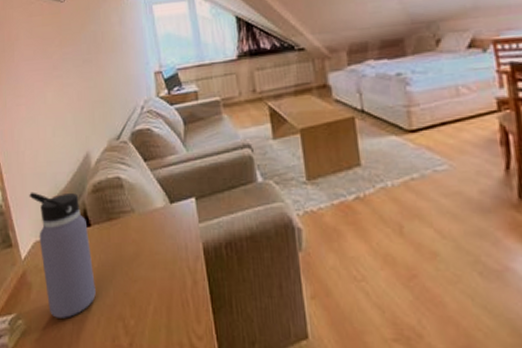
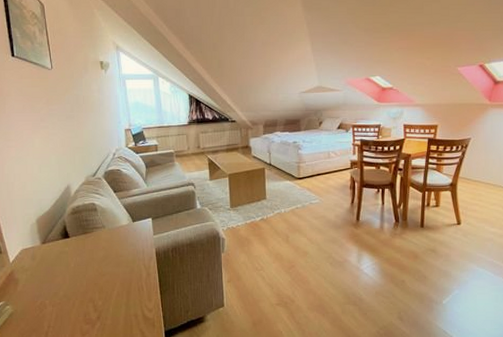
water bottle: present [29,192,96,318] -> none [17,213,72,303]

